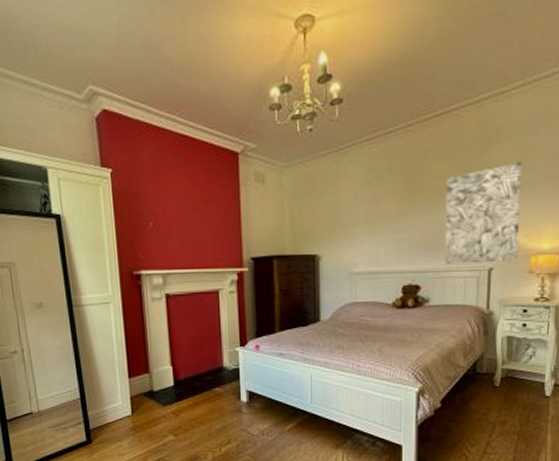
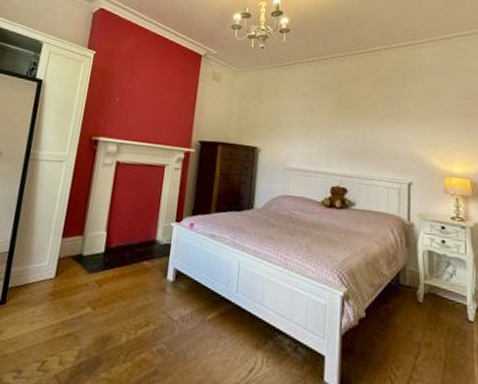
wall art: present [444,161,522,265] -> none [369,96,434,179]

